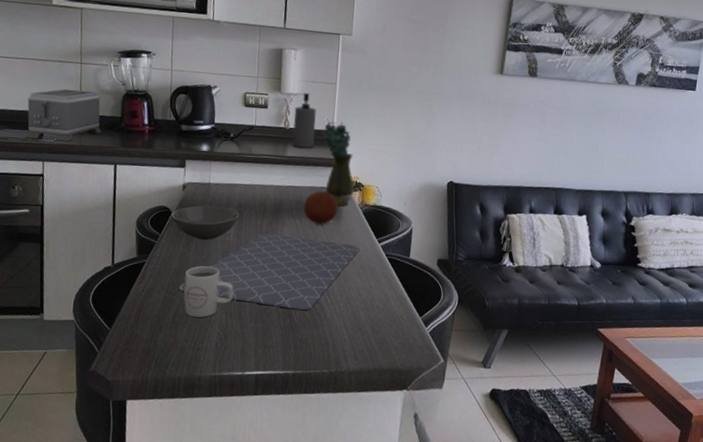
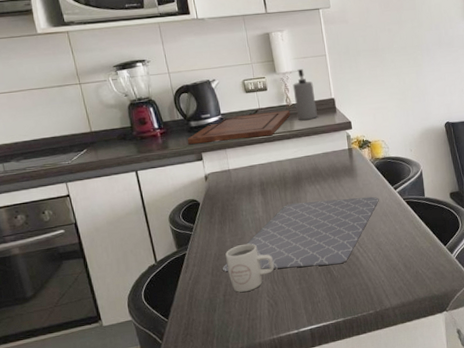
toaster: present [25,89,102,142] -> none [37,108,116,164]
soup bowl: present [171,205,240,240] -> none [200,187,264,222]
cutting board: none [174,126,286,157] -> present [187,110,290,145]
fruit: present [303,191,338,224] -> none [320,154,352,185]
vase: present [322,119,355,206] -> none [323,88,363,165]

